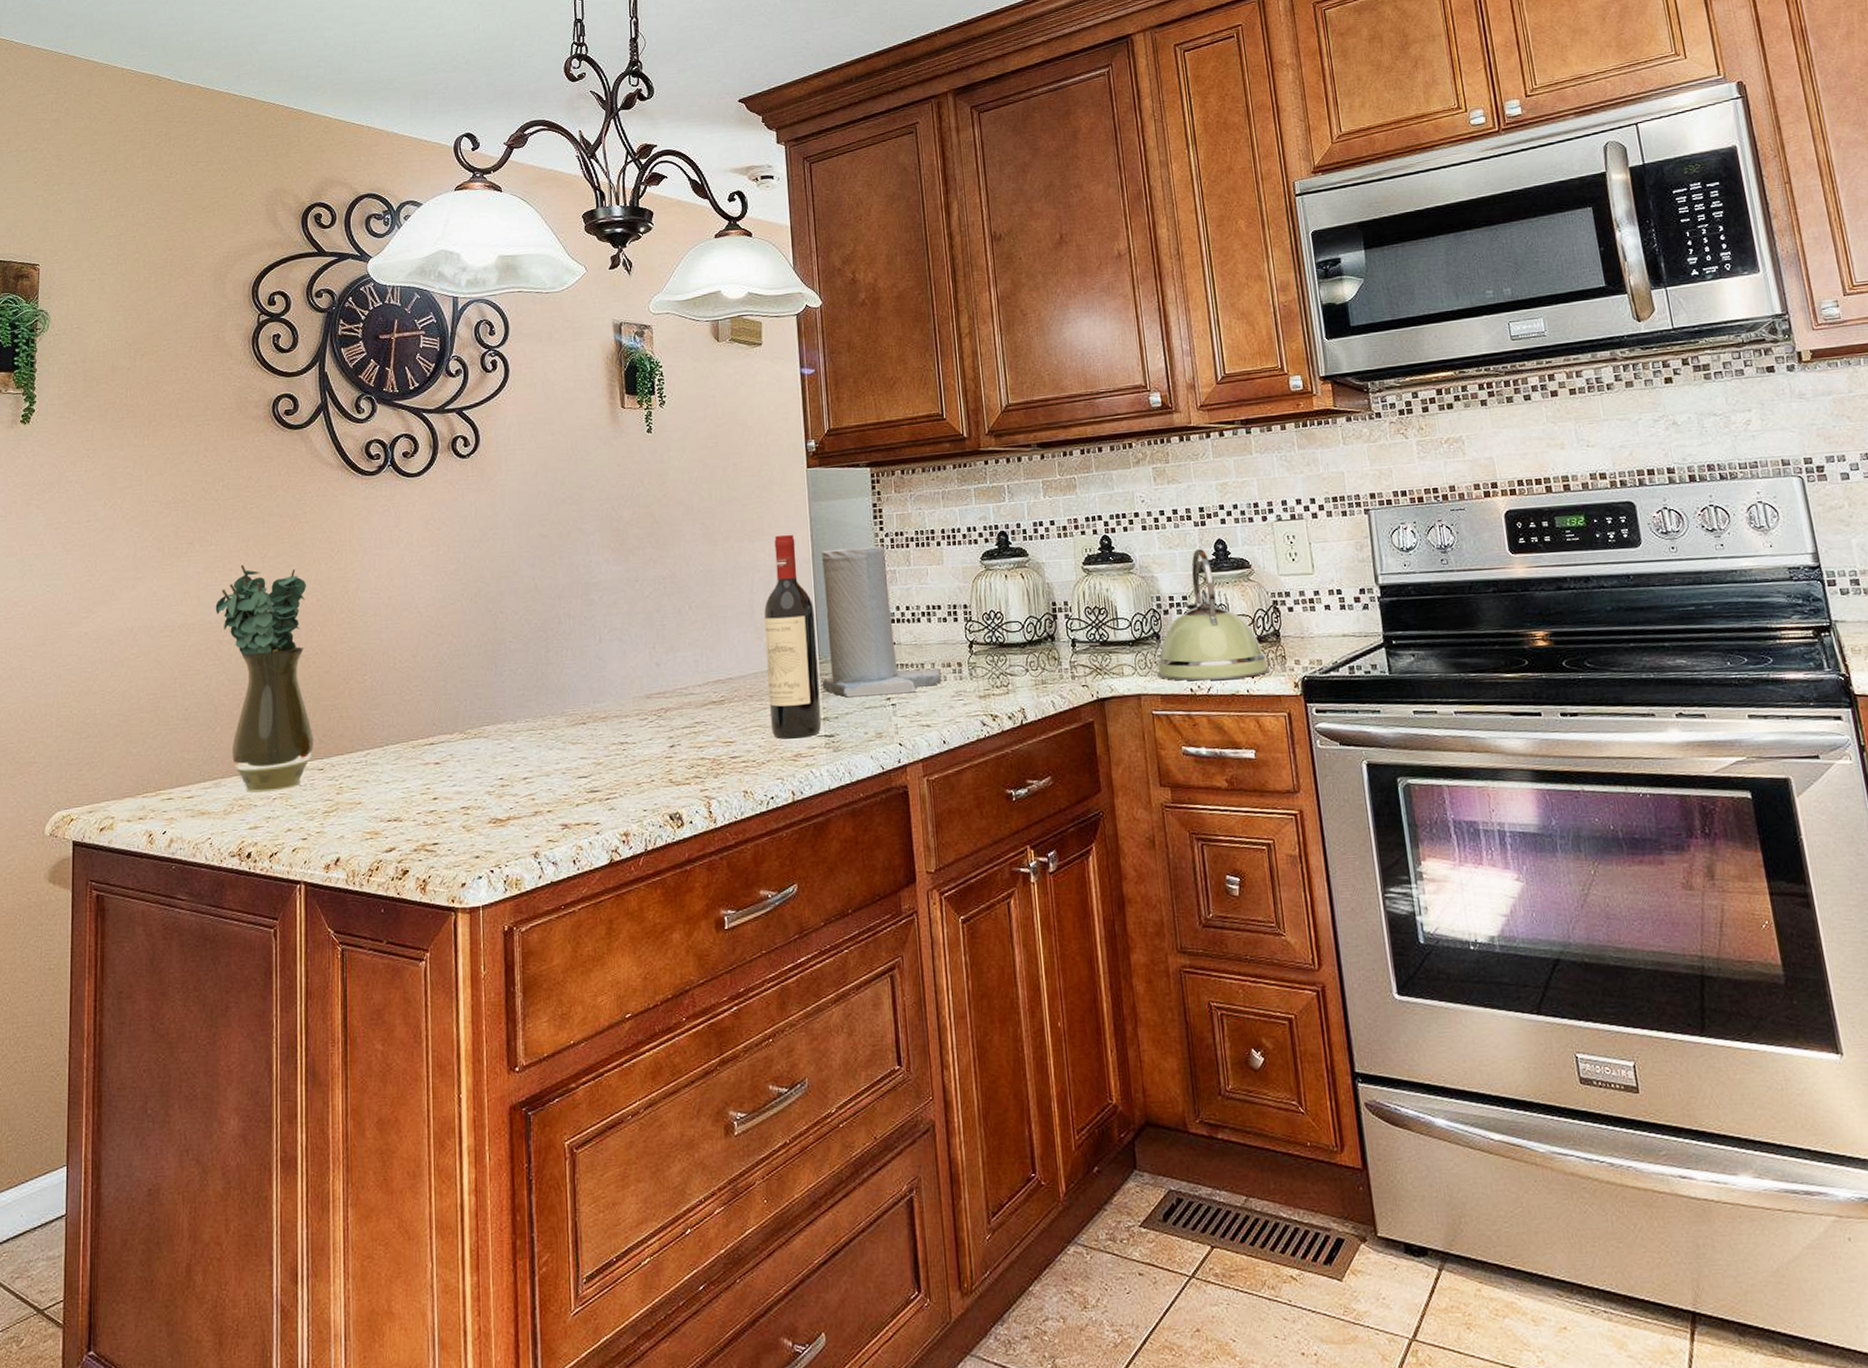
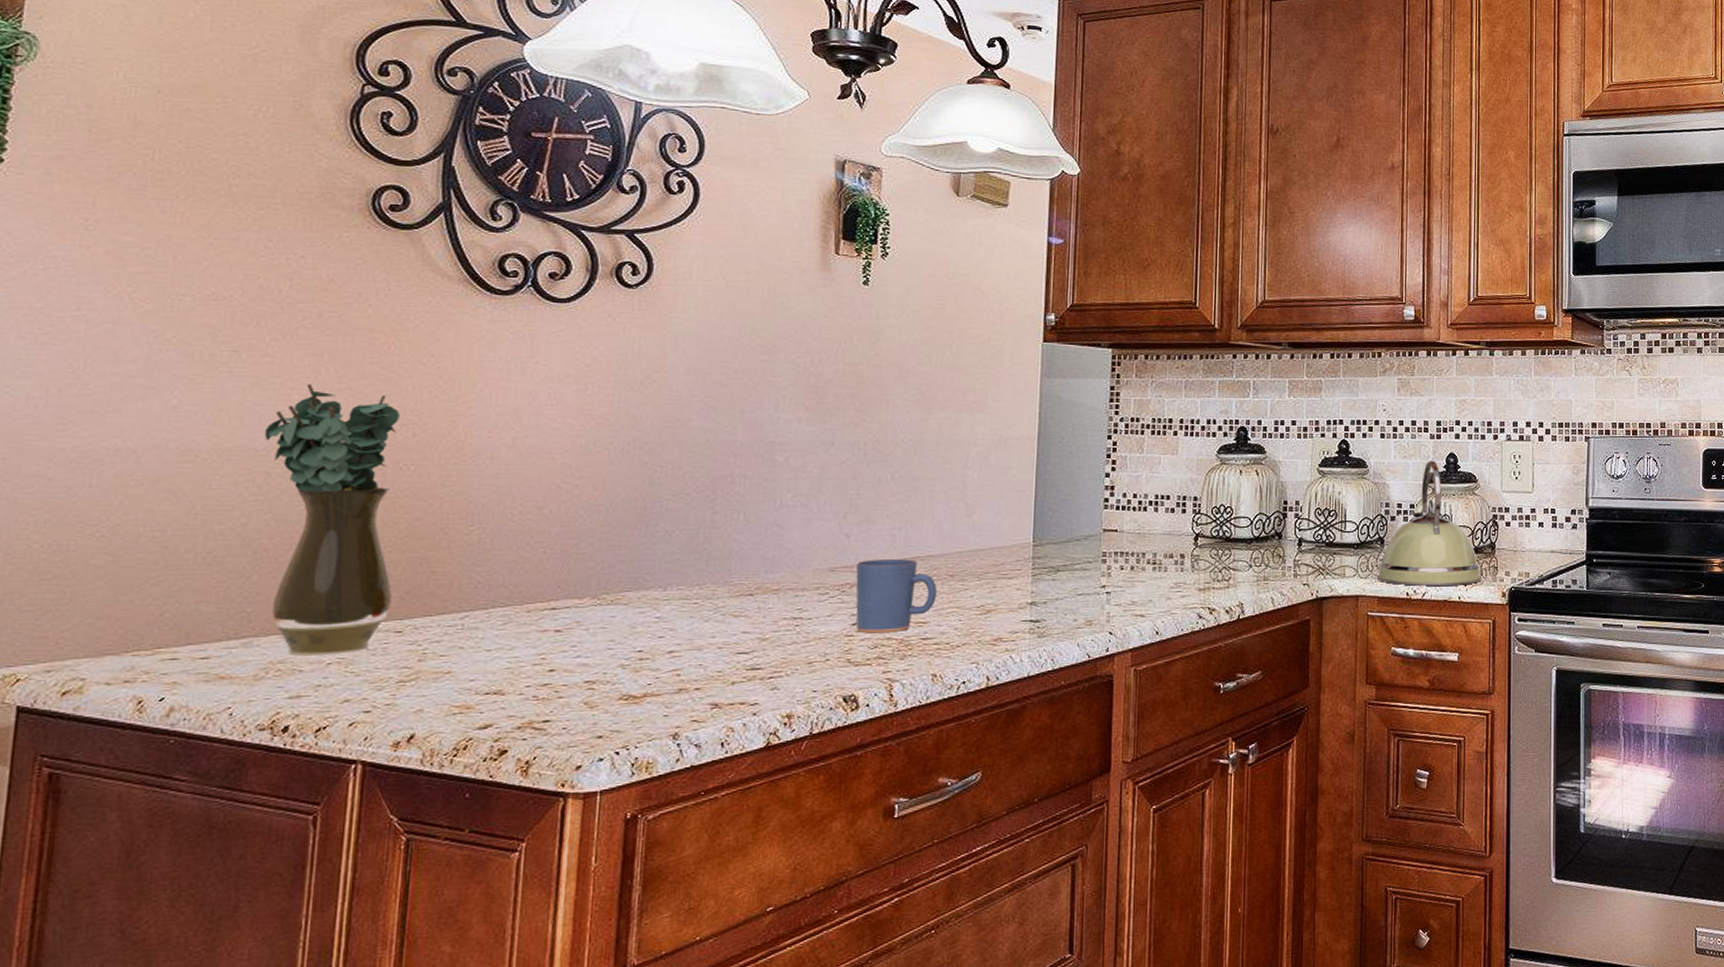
mug: none [668,682,740,755] -> present [855,559,937,634]
wine bottle: present [763,534,822,739] -> none [970,409,1034,622]
paper towel: present [822,545,941,698] -> none [1032,429,1162,583]

